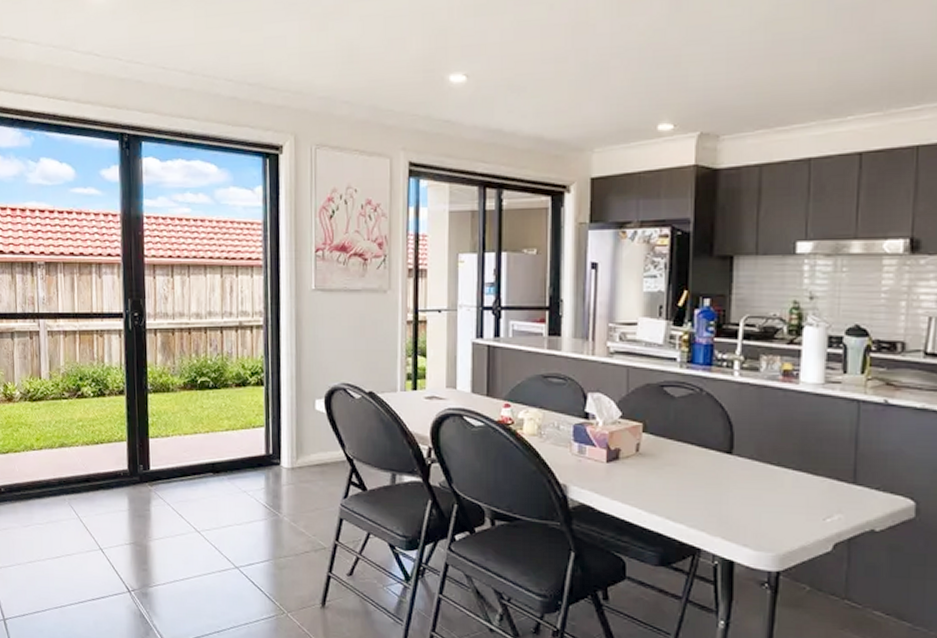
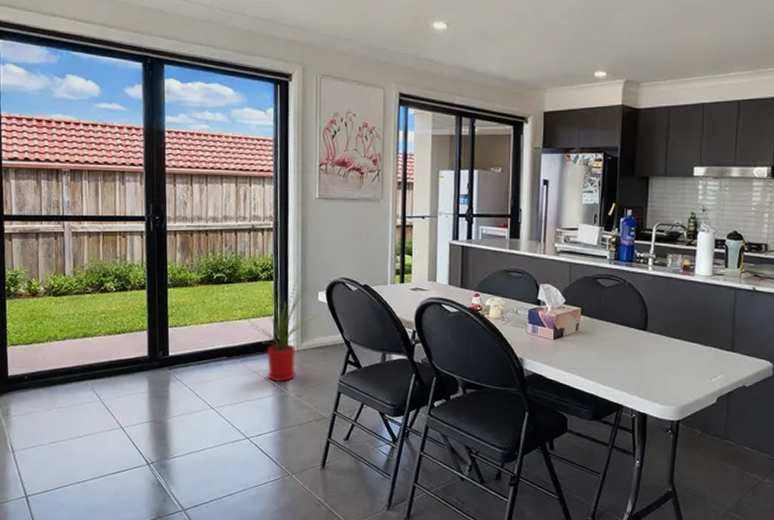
house plant: none [235,385,312,505] -> present [247,280,315,383]

